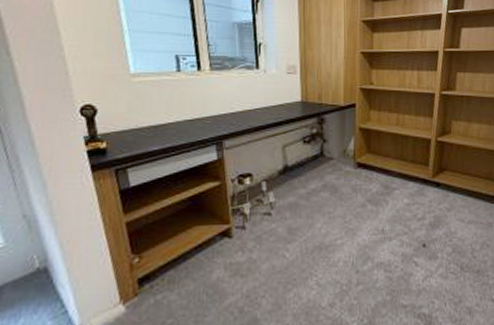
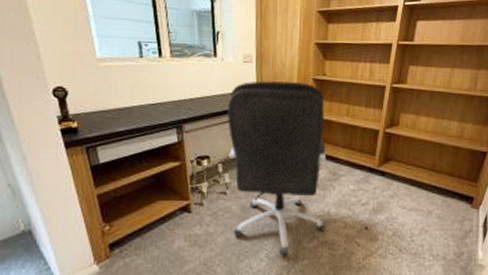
office chair: none [271,92,381,282] -> present [227,81,327,256]

